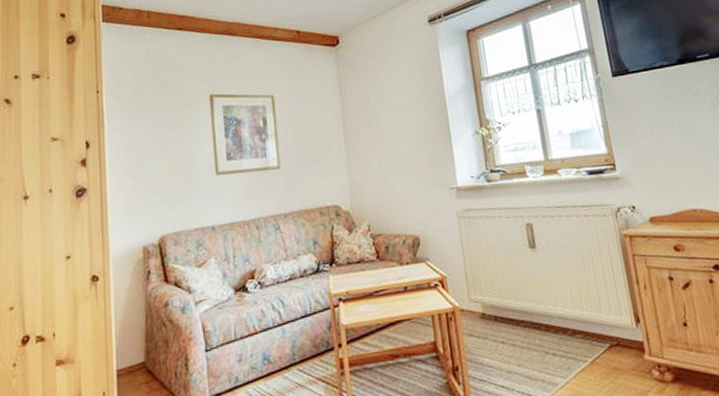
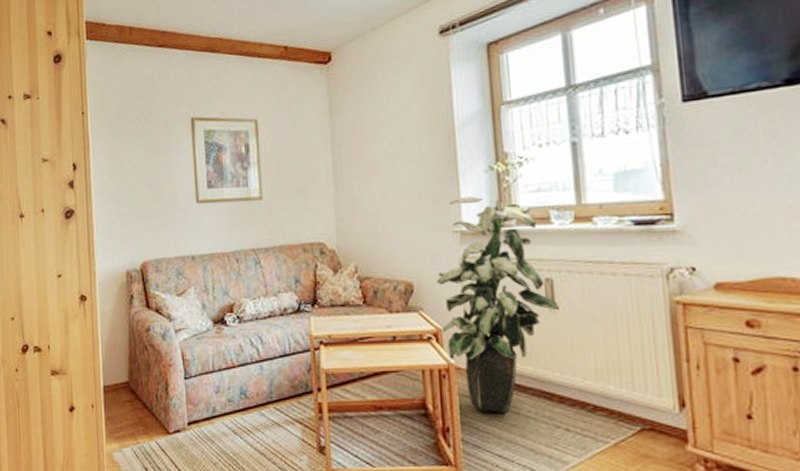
indoor plant: none [439,157,540,348] -> present [436,196,561,413]

